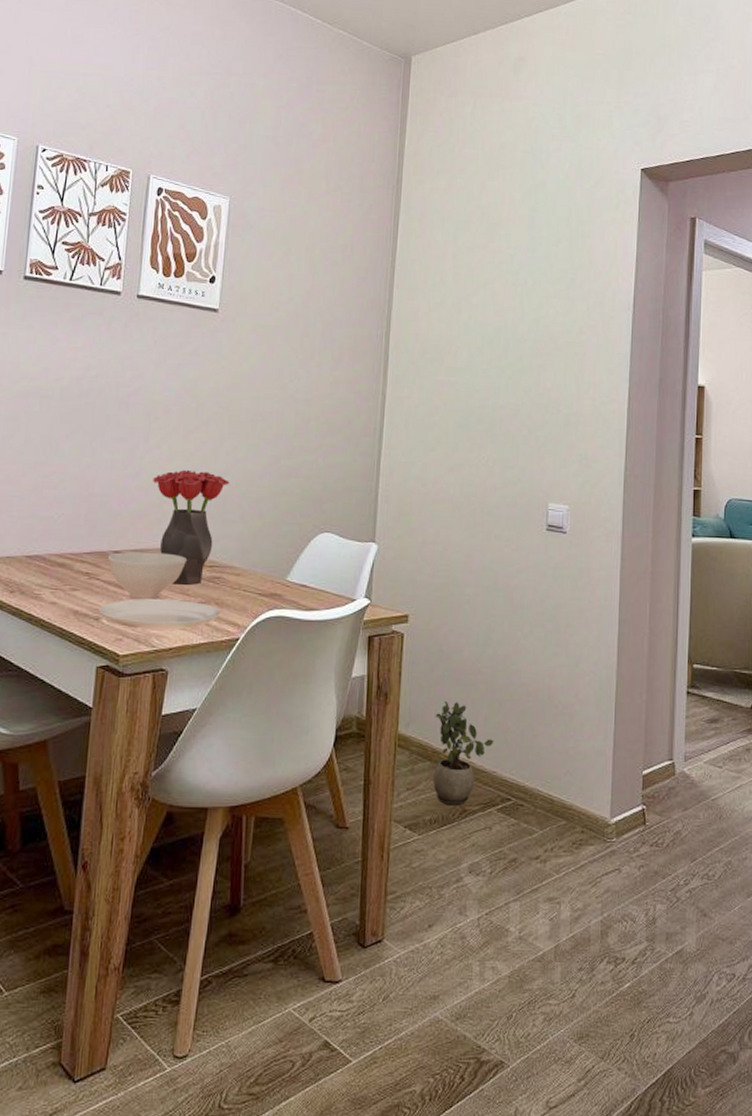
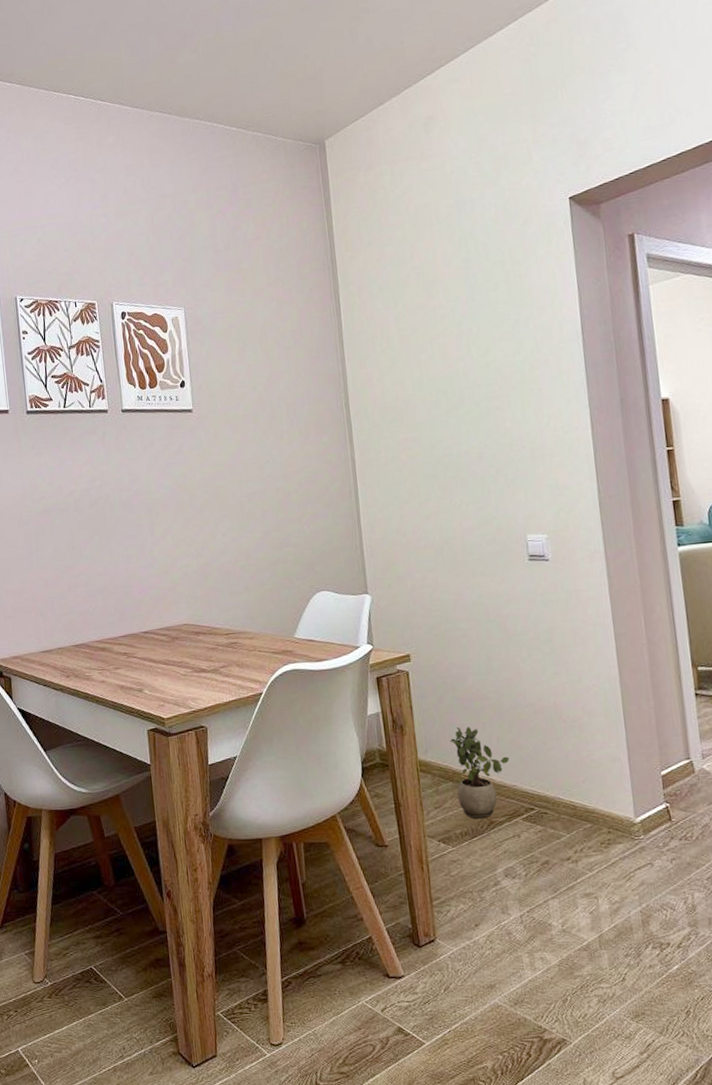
plate: present [98,599,221,630] -> none [140,665,243,695]
bowl: present [107,551,188,600] -> none [139,627,206,670]
bouquet: present [153,469,230,585] -> none [164,553,230,653]

